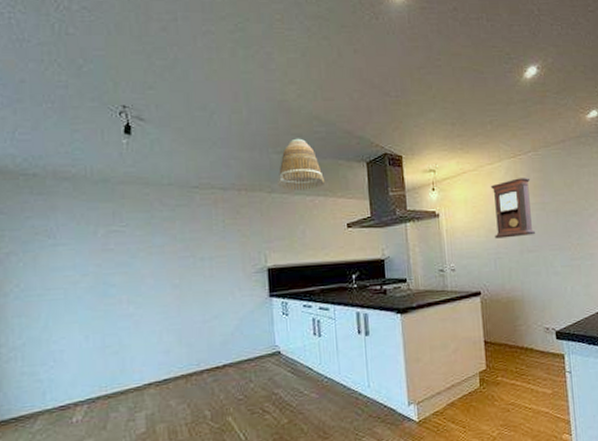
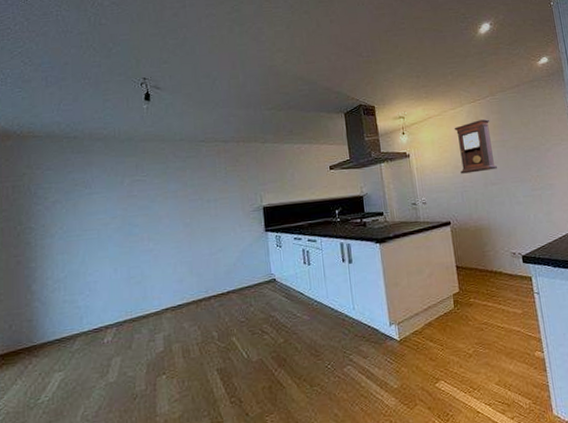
lamp shade: present [277,138,326,191] -> none [269,96,310,140]

